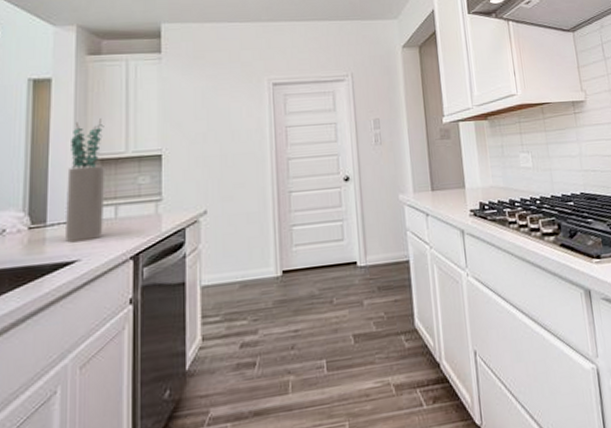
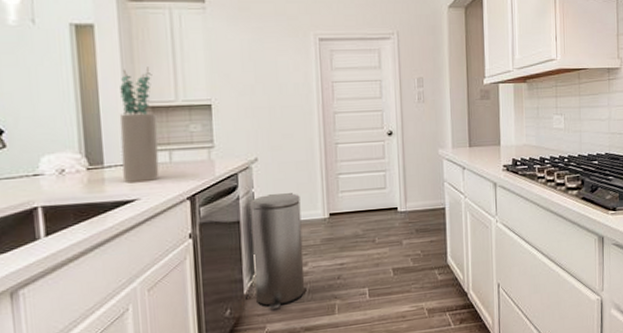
pedal bin: none [197,248,255,389] -> present [250,193,305,309]

